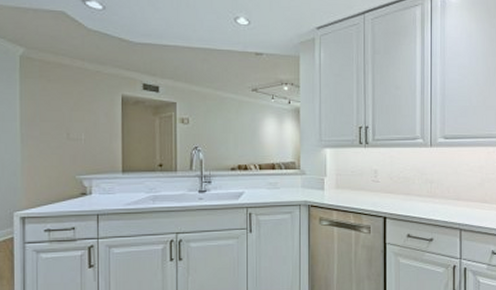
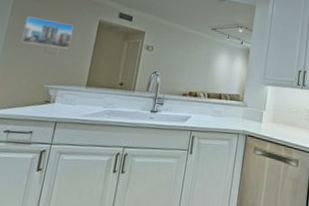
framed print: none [39,101,95,133] -> present [21,16,75,49]

